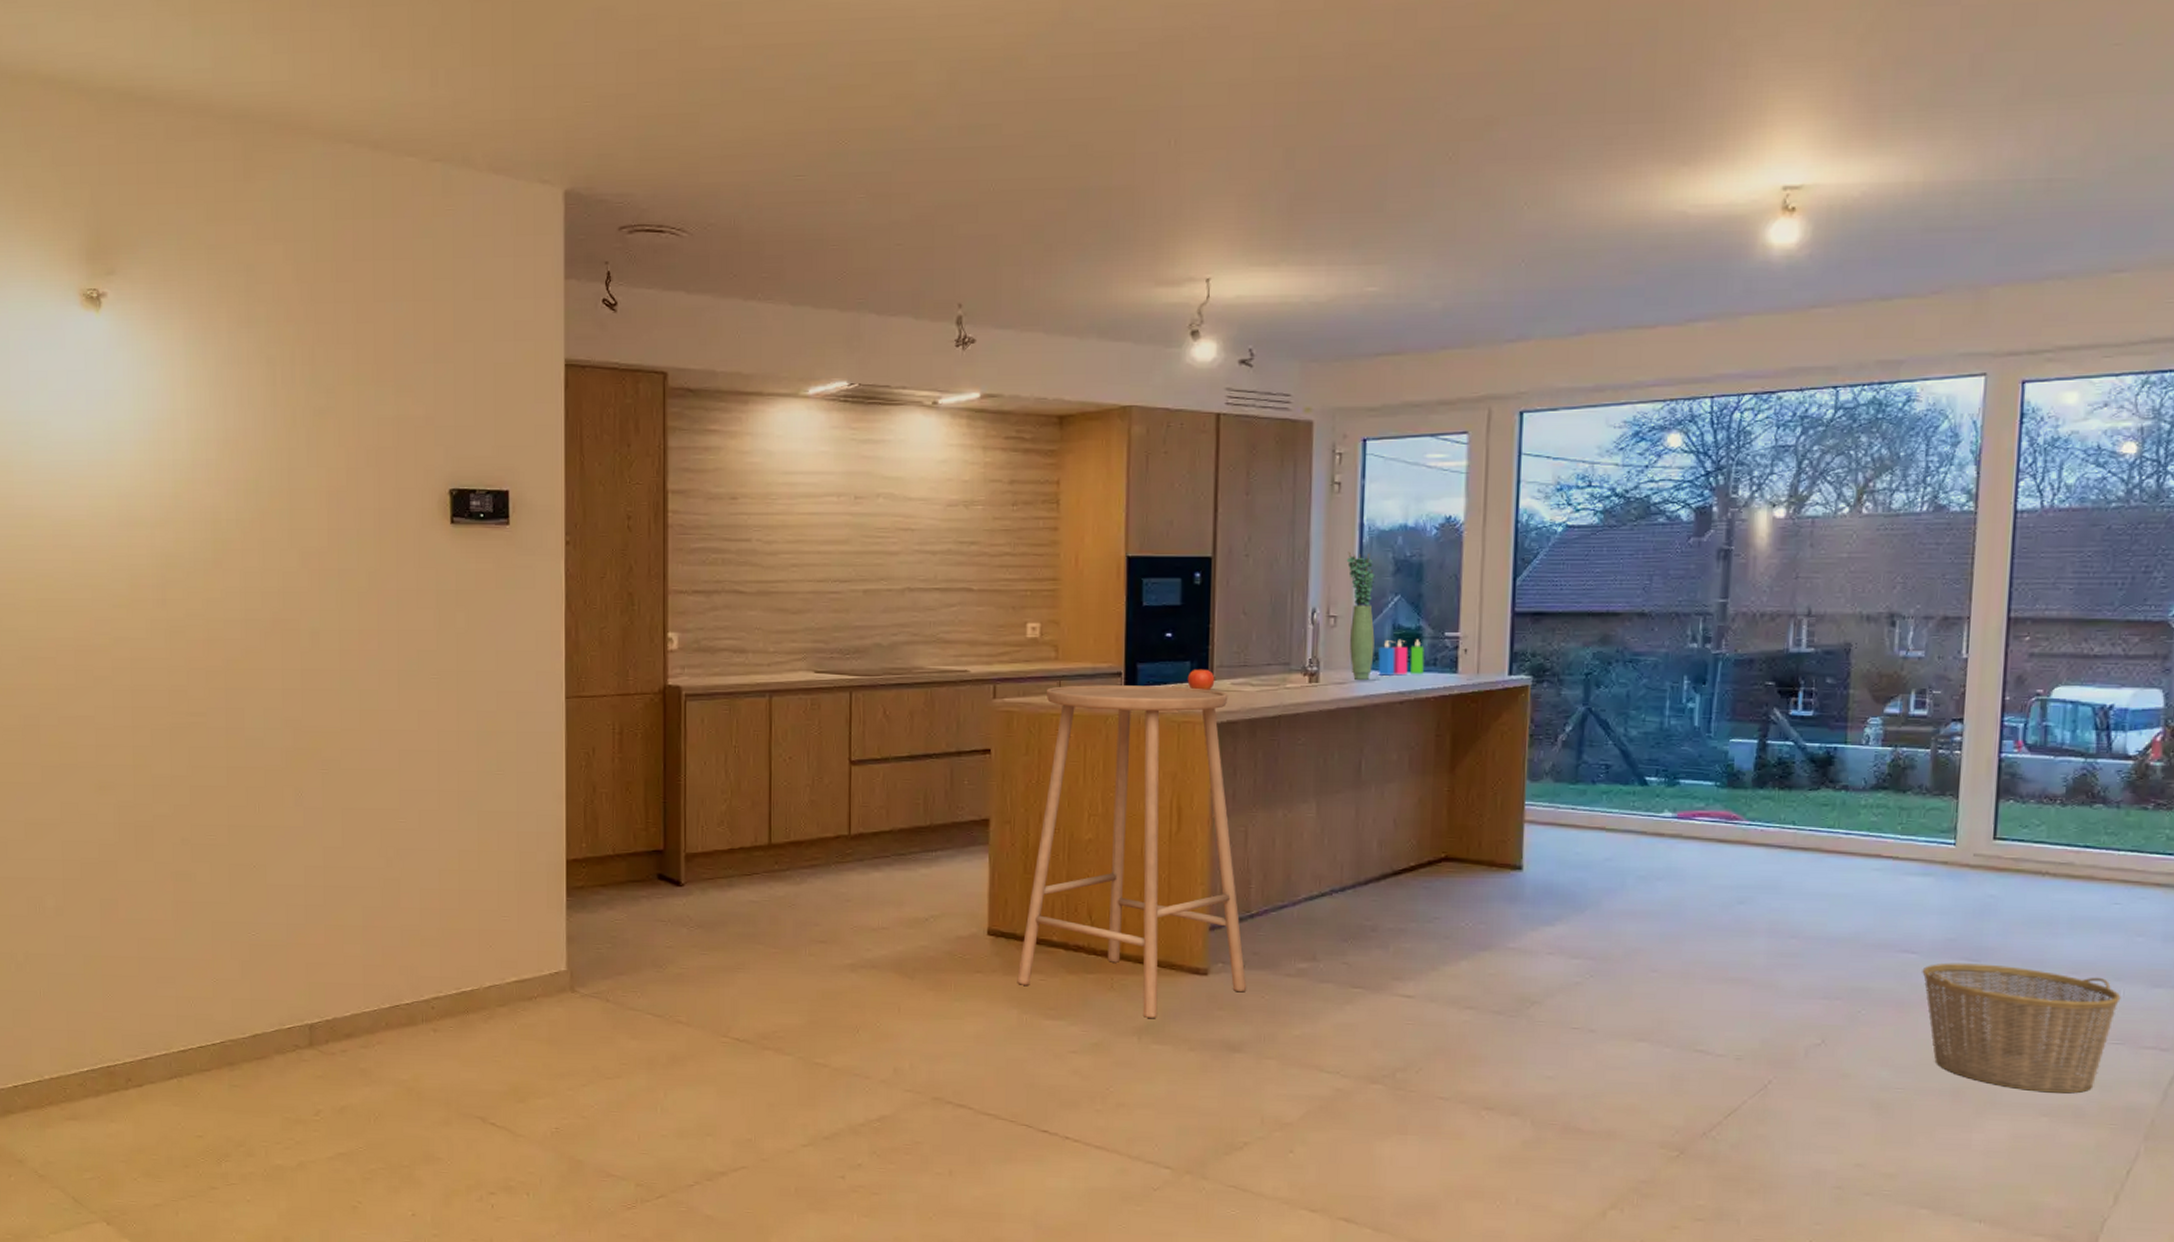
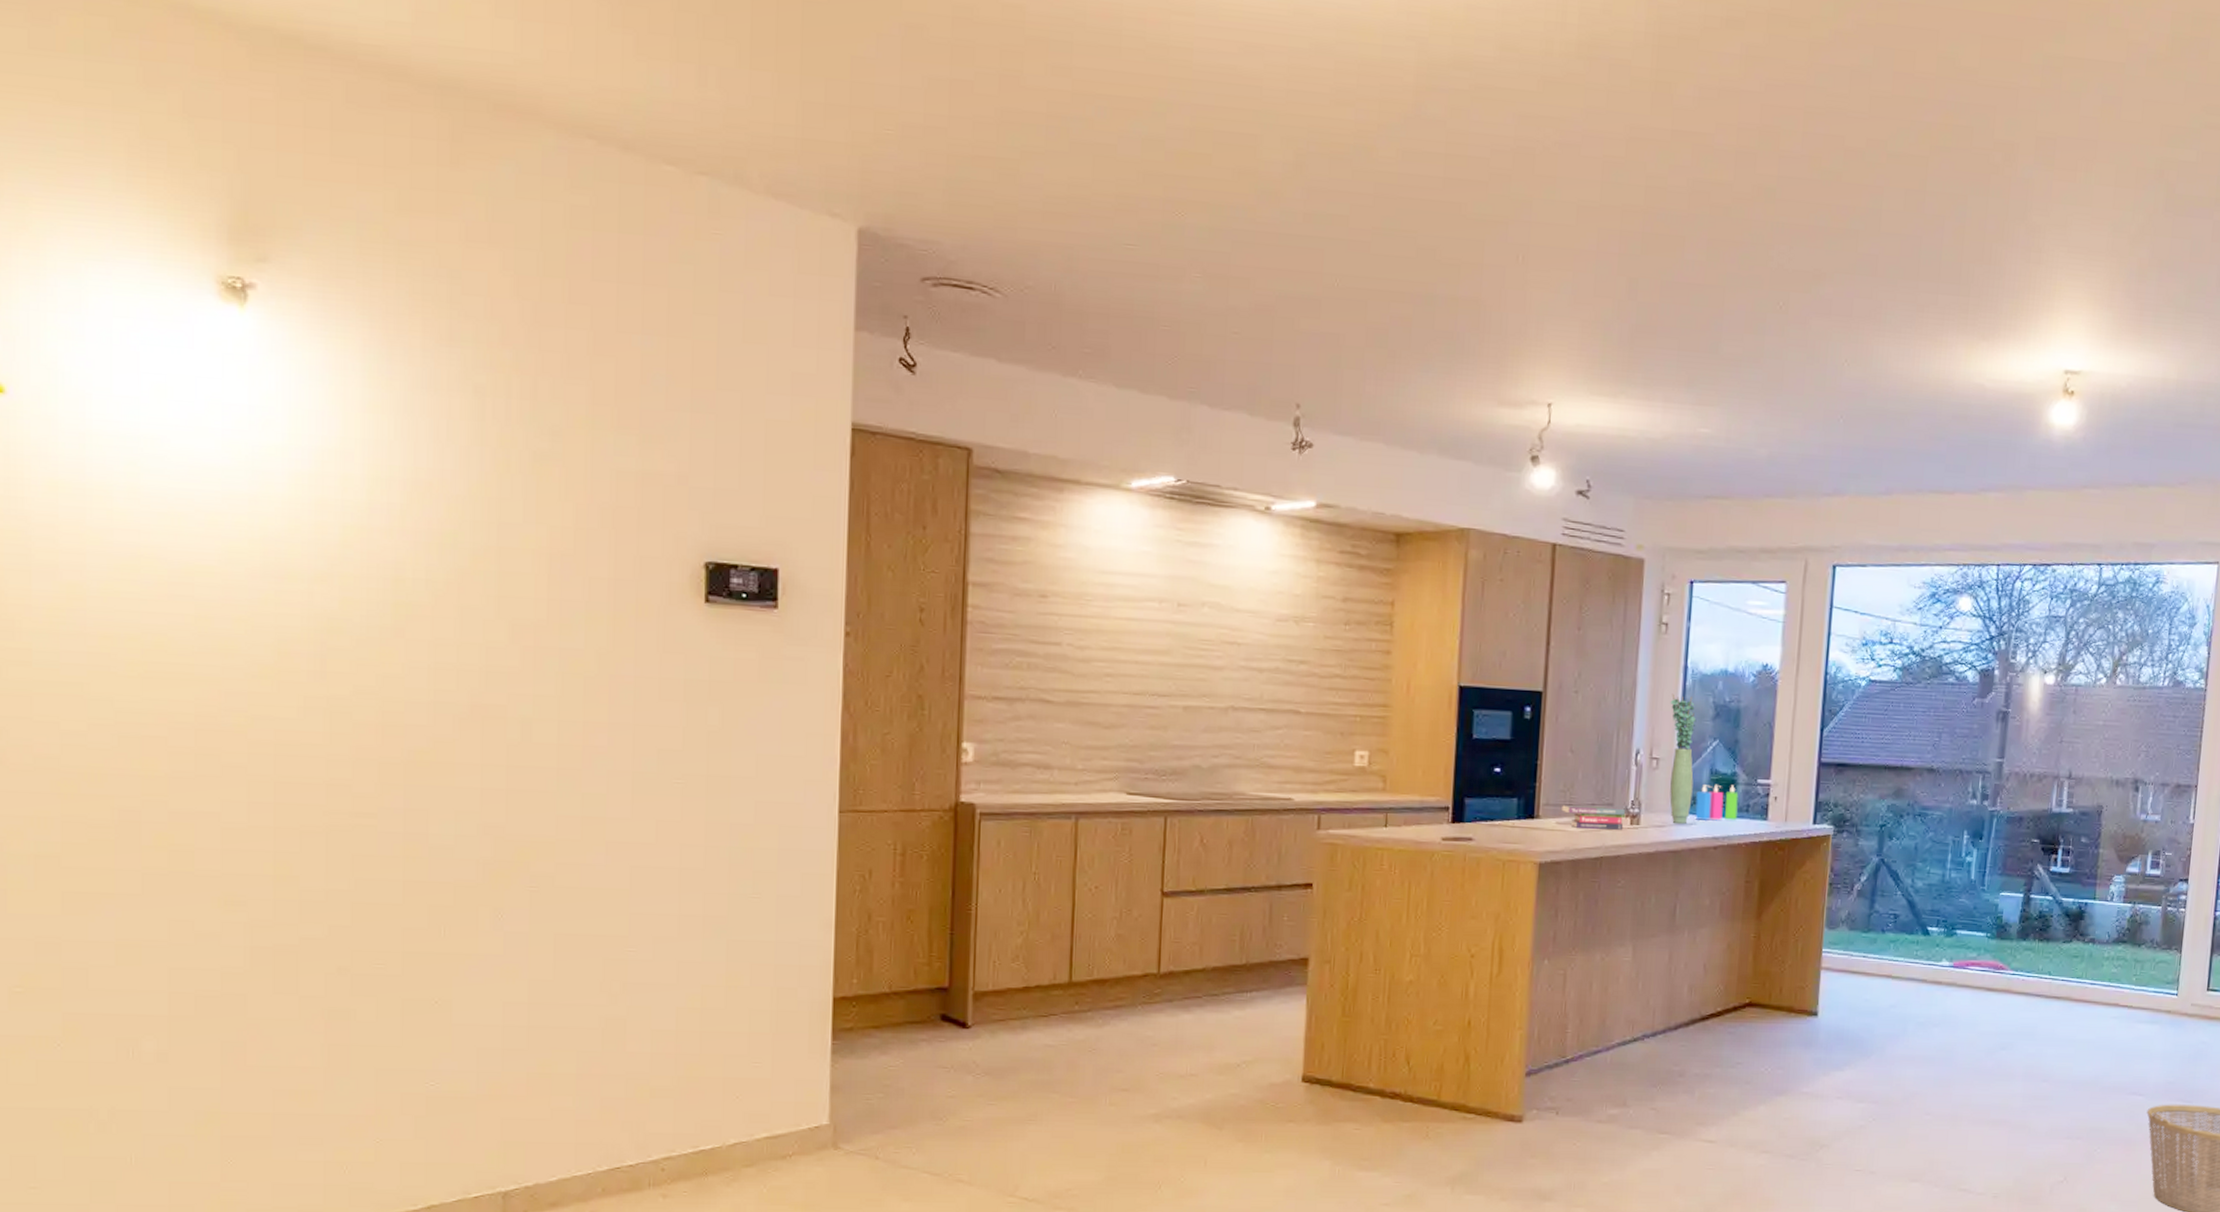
stool: present [1017,685,1247,1018] -> none [1331,818,1560,1167]
fruit: present [1187,669,1215,691] -> none [1513,806,1541,830]
books: none [1236,665,1304,690] -> present [1562,804,1626,831]

